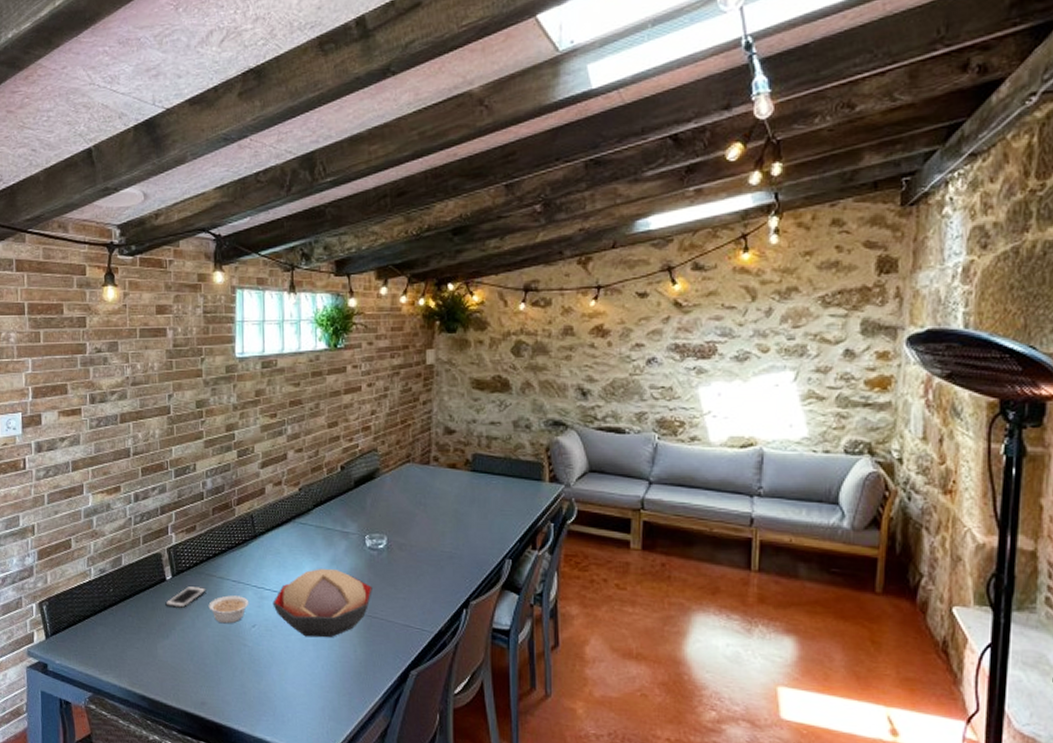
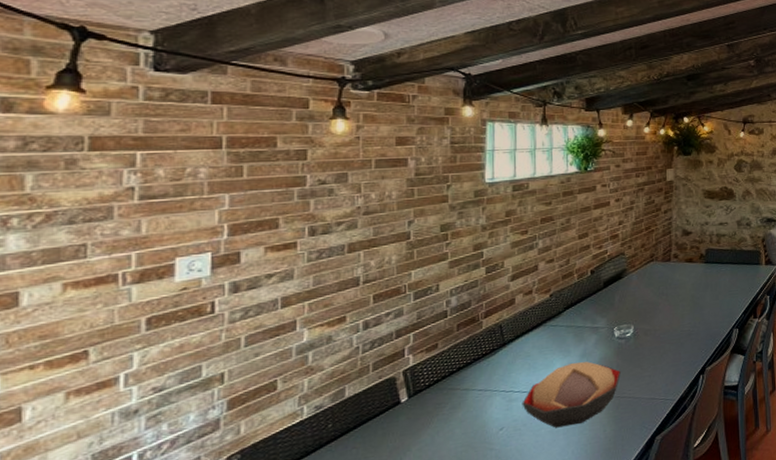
cell phone: present [165,585,206,608] -> none [399,402,449,430]
legume: present [208,595,249,624] -> none [451,403,497,434]

